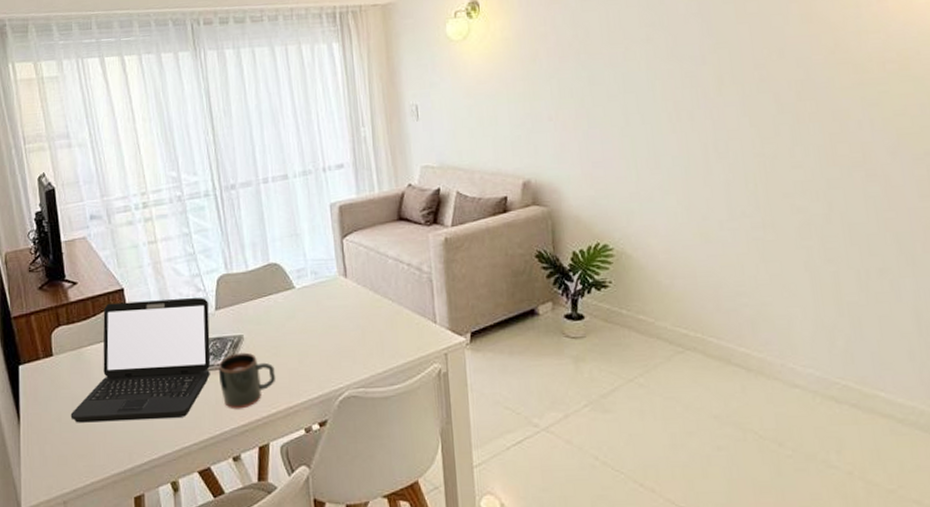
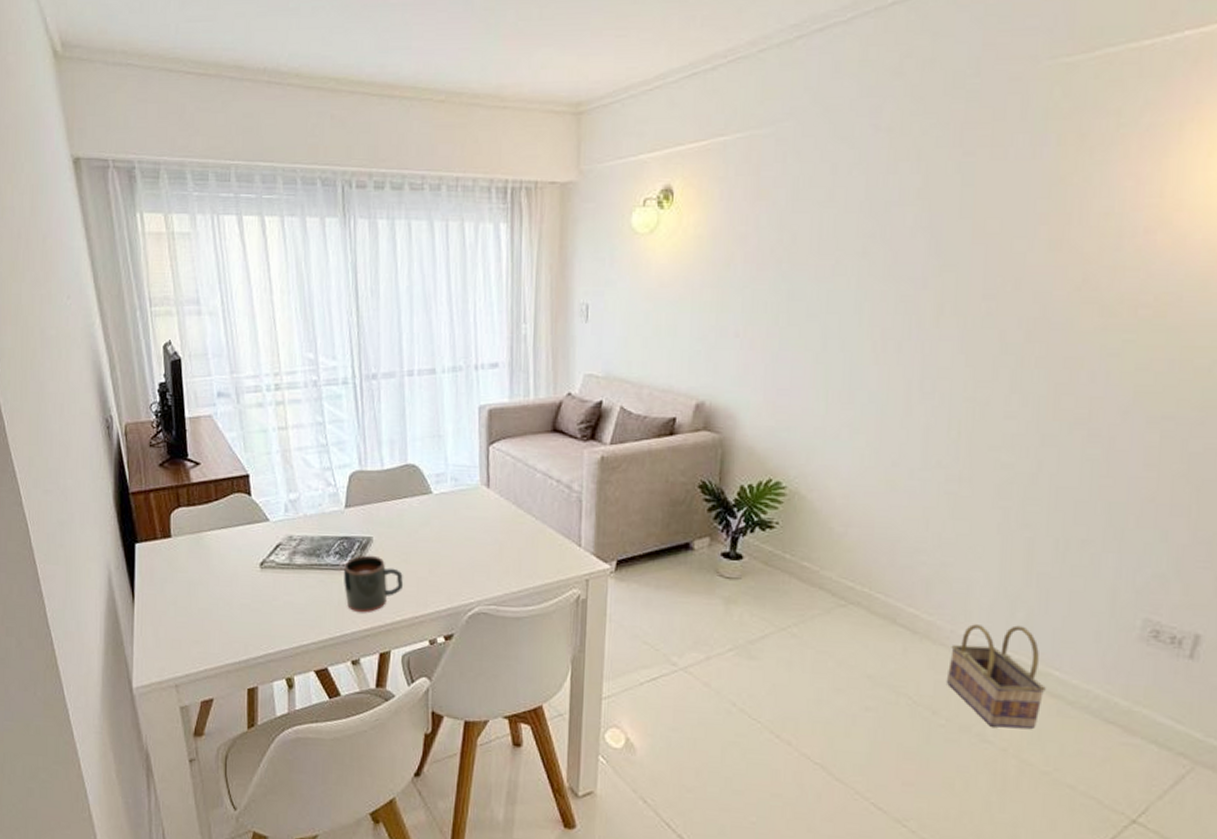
laptop: present [70,297,211,423] -> none [186,489,338,615]
basket: none [784,353,876,452] -> present [946,624,1046,730]

